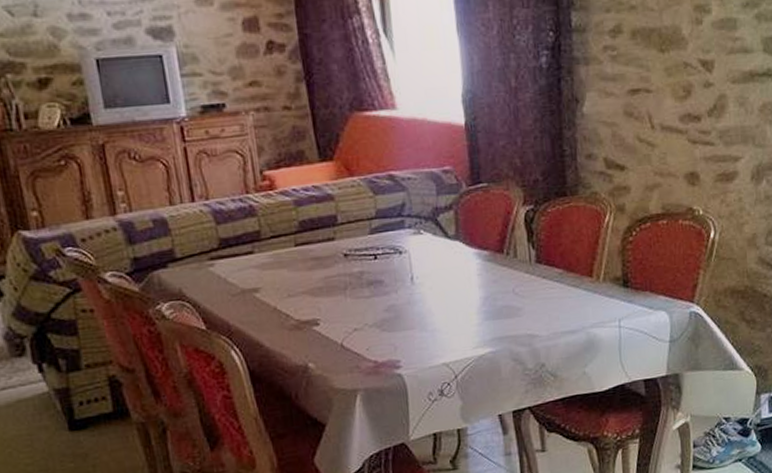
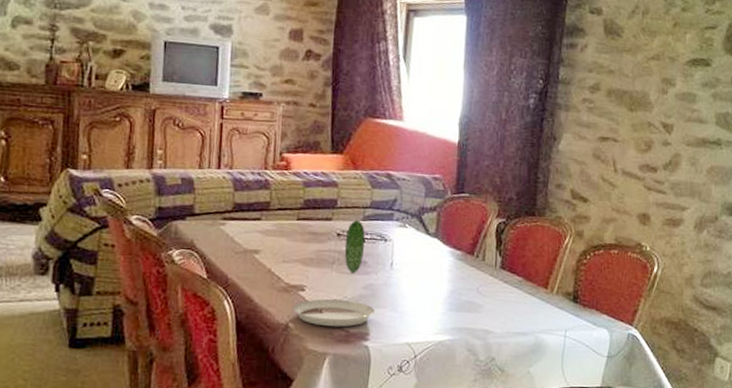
plate: none [310,234,402,361] -> present [293,219,375,327]

